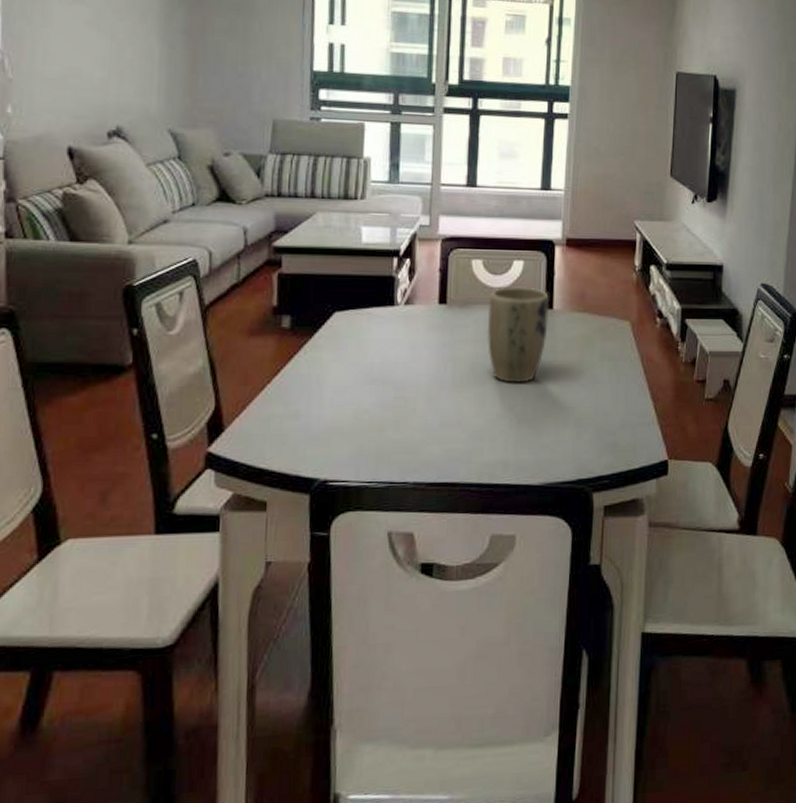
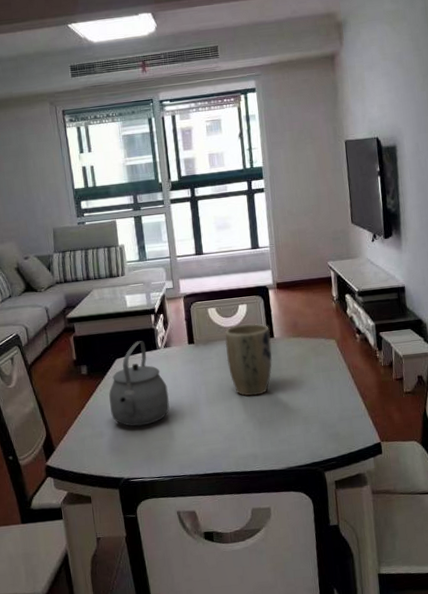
tea kettle: none [315,291,401,409] -> present [109,341,170,427]

